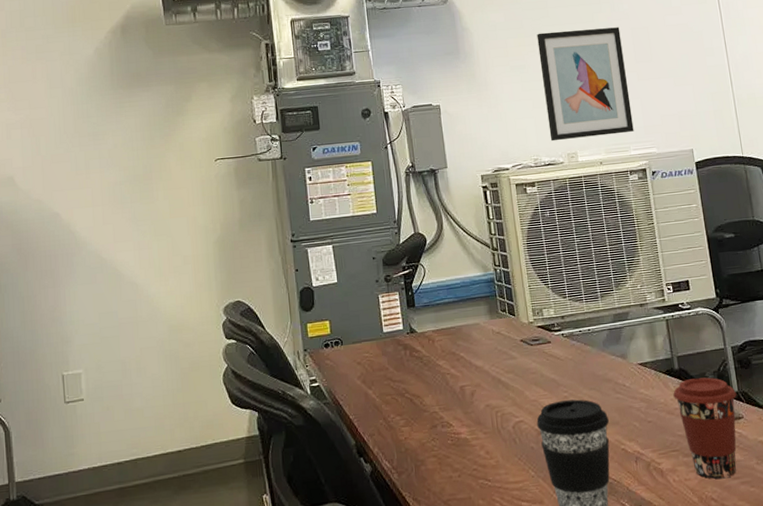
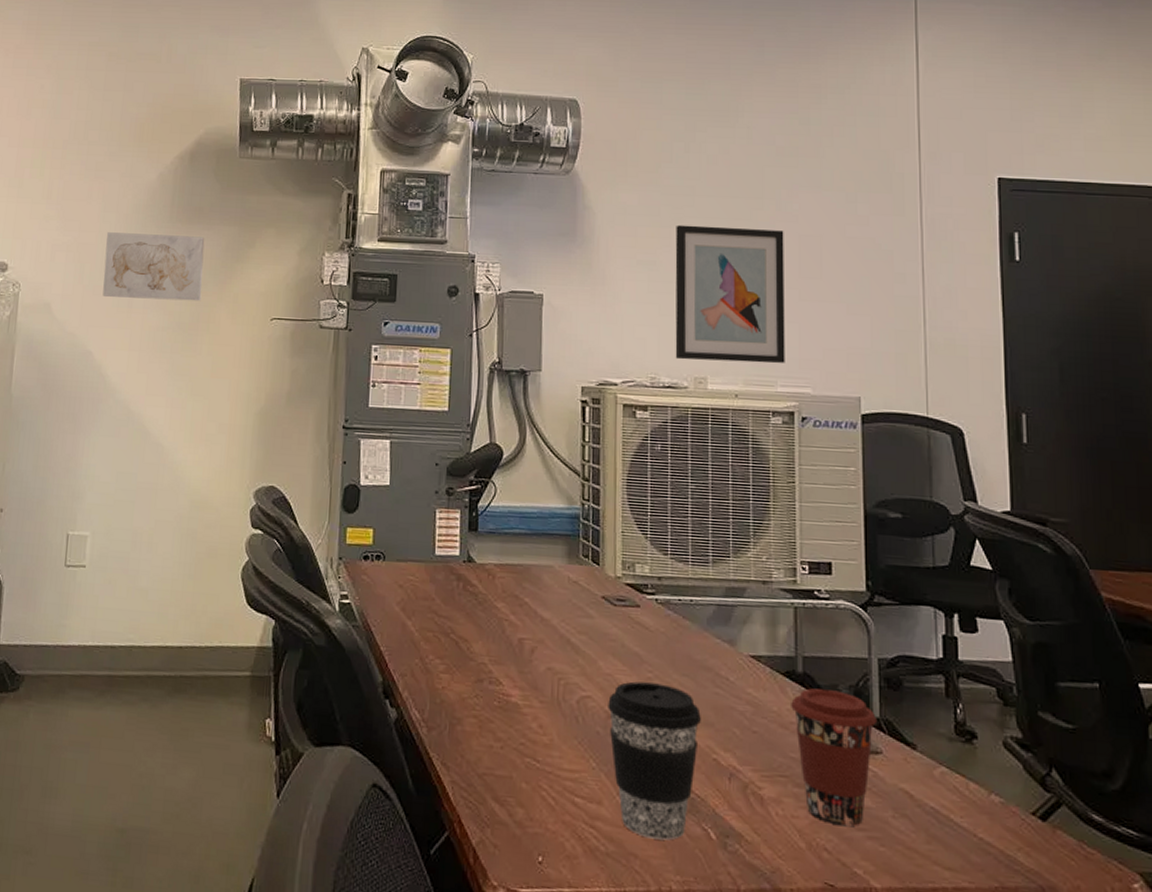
wall art: none [55,98,151,164] -> present [102,232,205,302]

